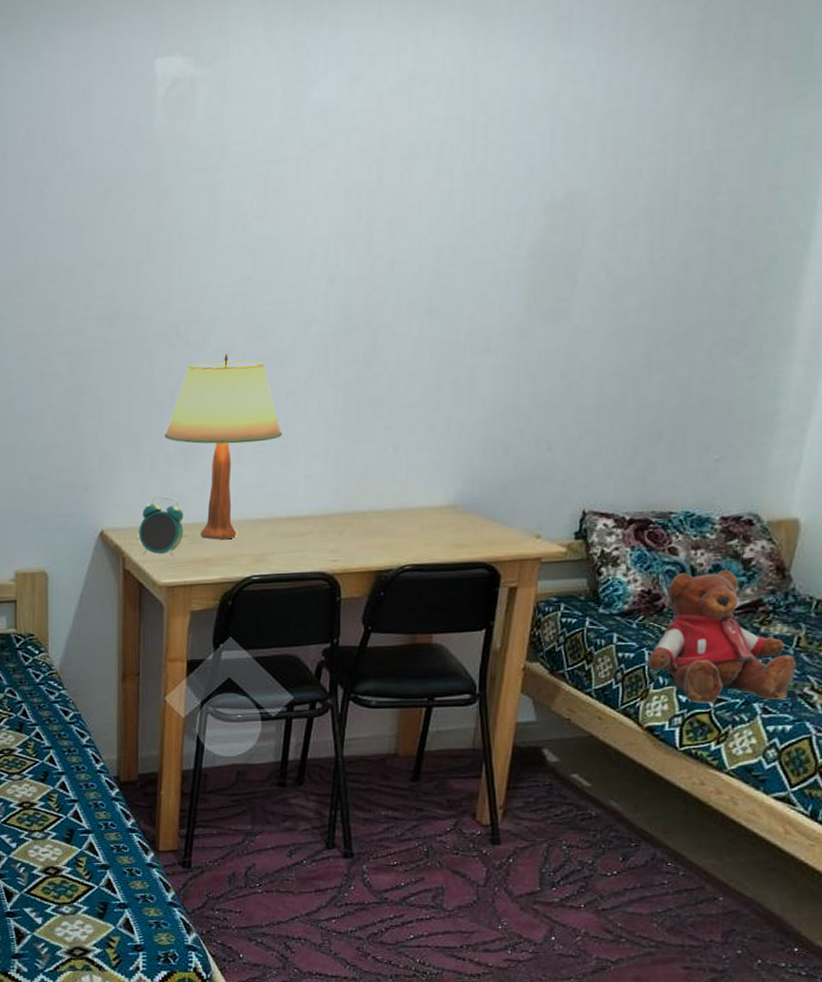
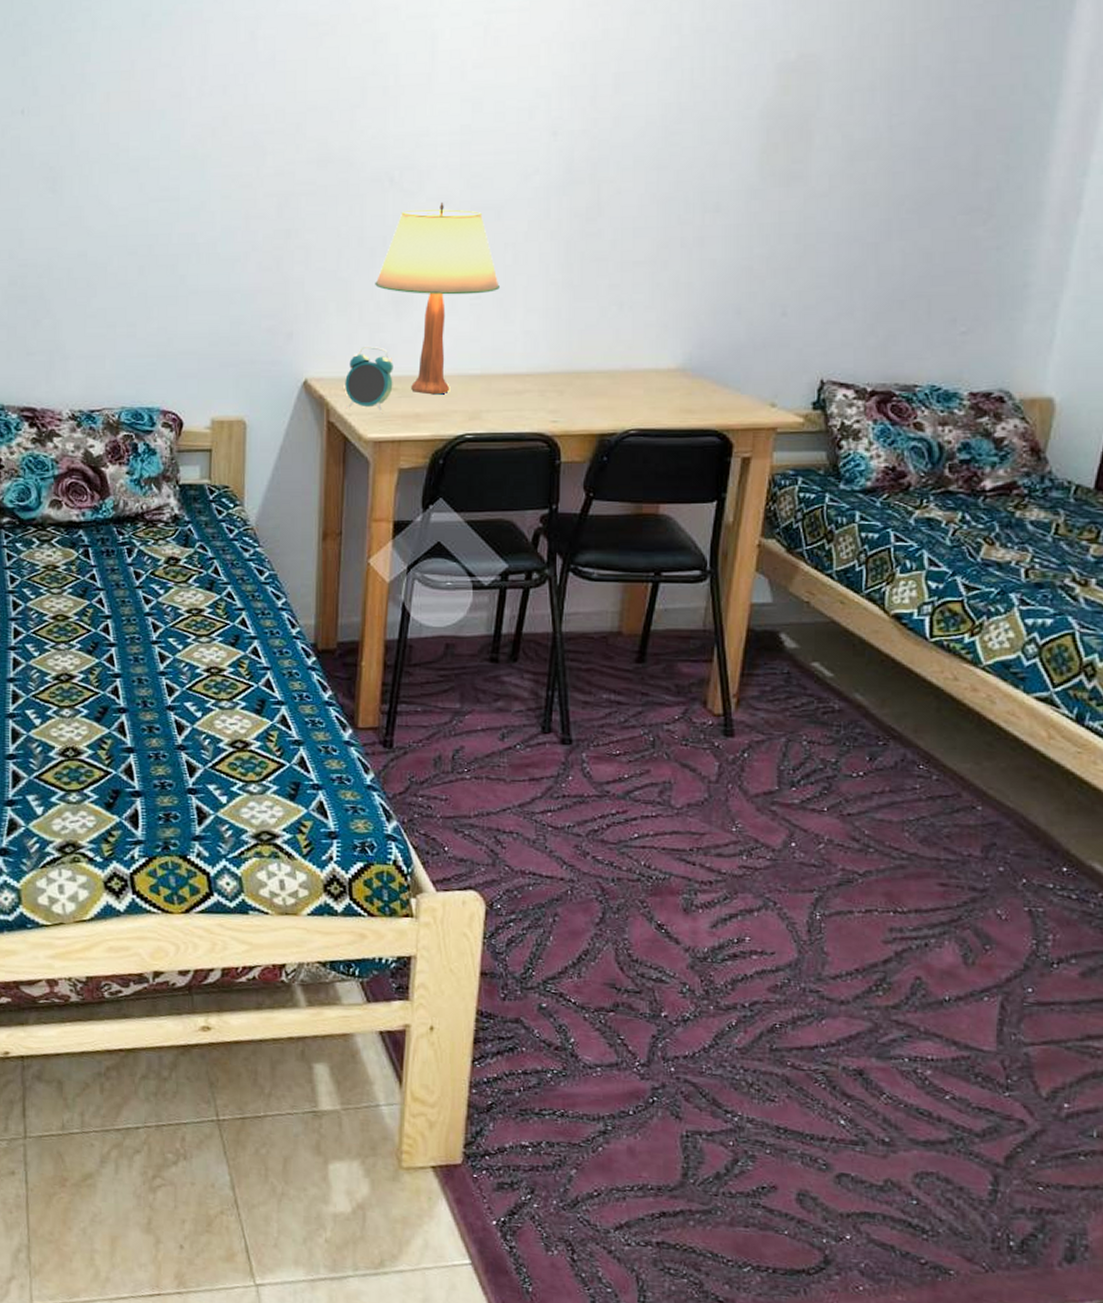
teddy bear: present [647,570,798,704] -> none [893,449,1057,592]

